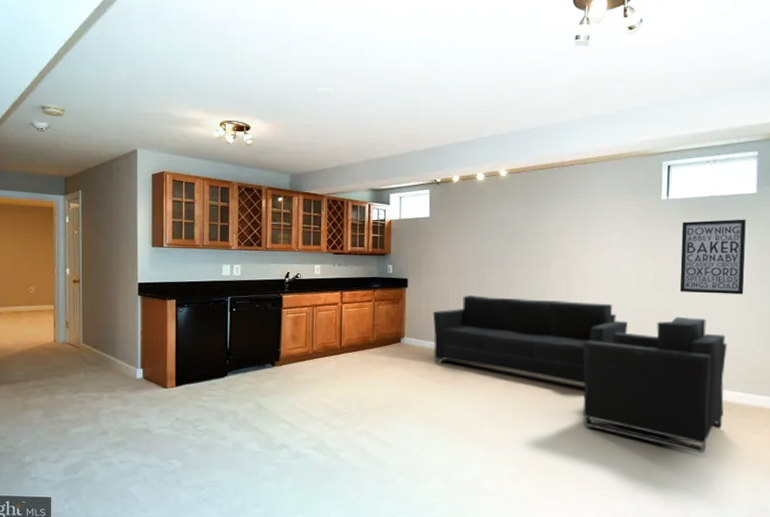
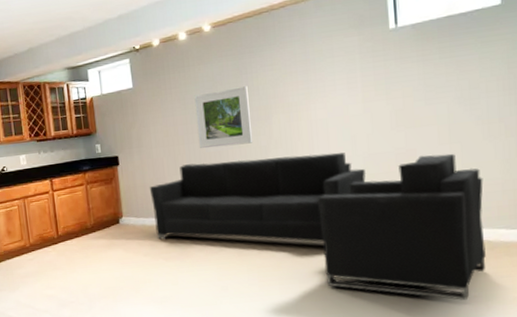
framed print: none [483,231,533,284] -> present [194,86,253,149]
wall art: present [679,219,746,295] -> none [416,36,497,128]

